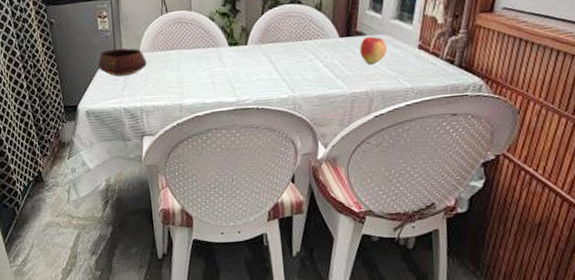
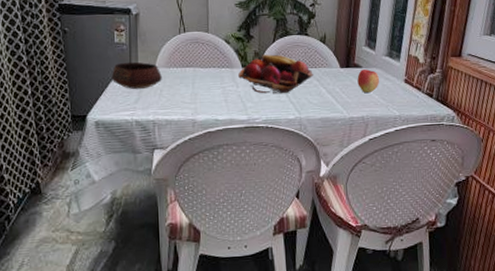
fruit basket: none [225,28,308,73] -> present [238,54,313,94]

